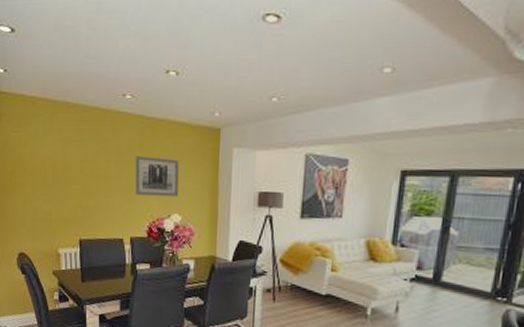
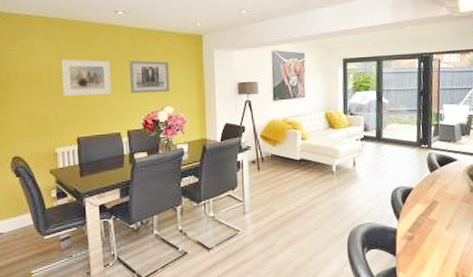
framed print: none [65,150,116,194] -> present [61,59,111,96]

